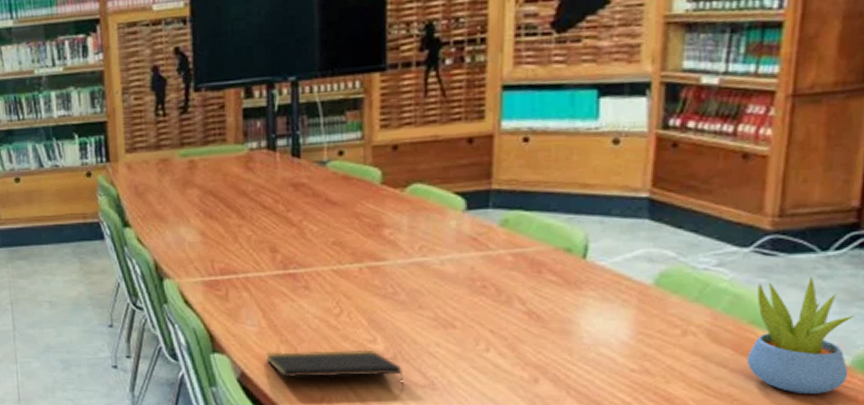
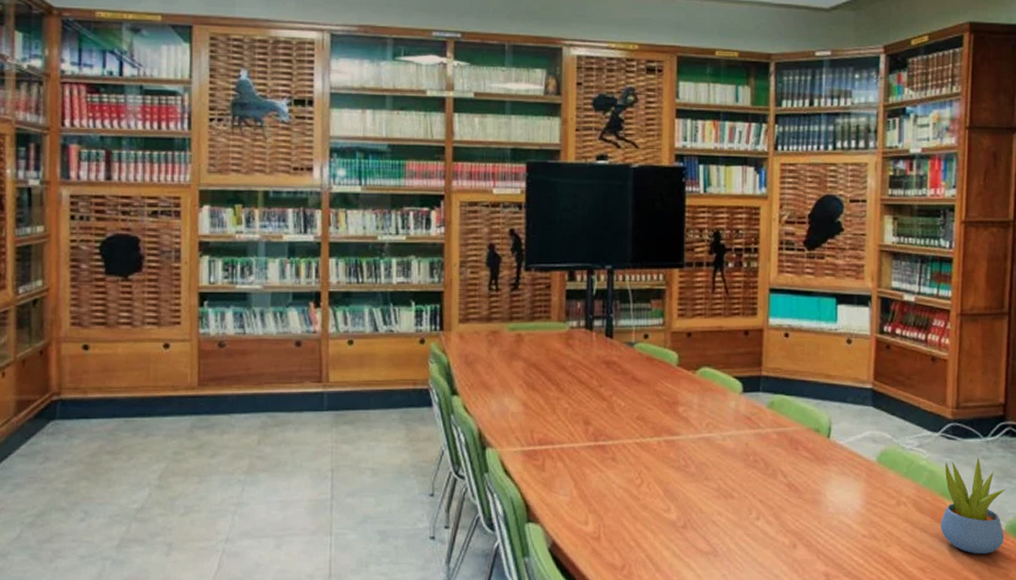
notepad: present [266,349,404,385] -> none [575,518,692,552]

